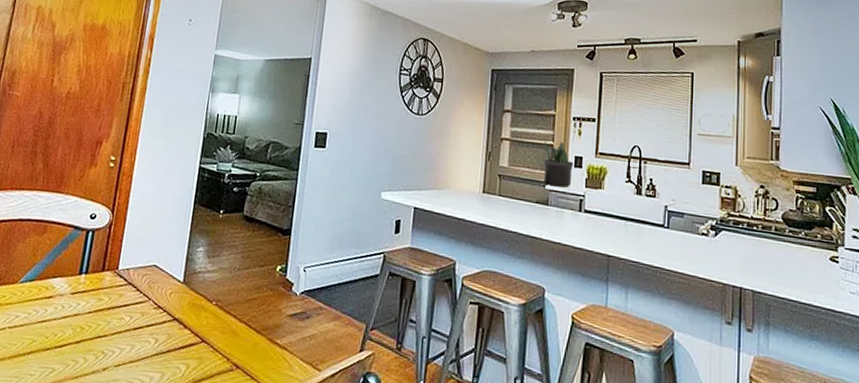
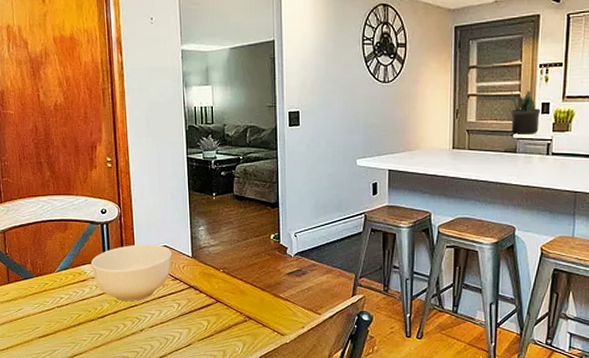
bowl: none [62,259,162,331] -> present [90,244,172,302]

